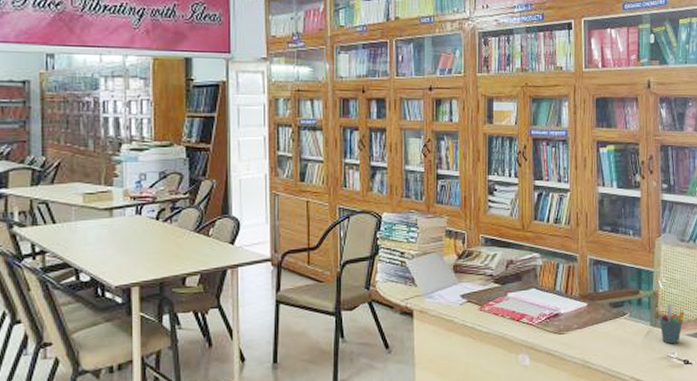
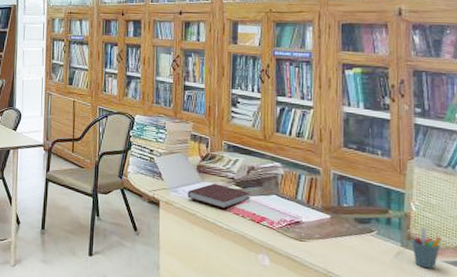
notebook: none [444,283,509,310] -> present [187,183,250,209]

